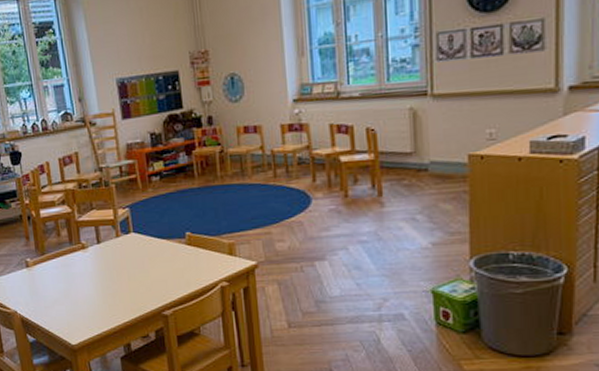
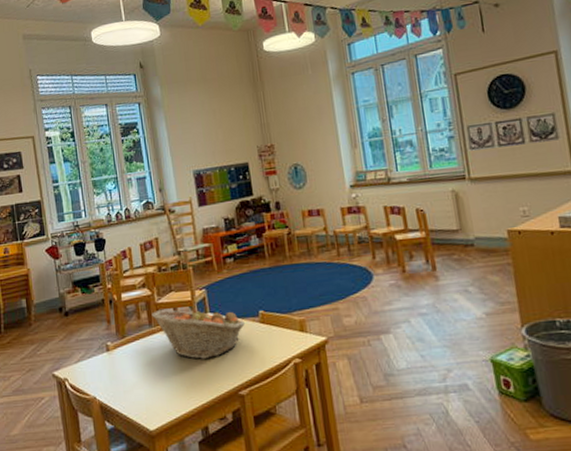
fruit basket: none [72,226,170,279] -> present [151,306,245,359]

